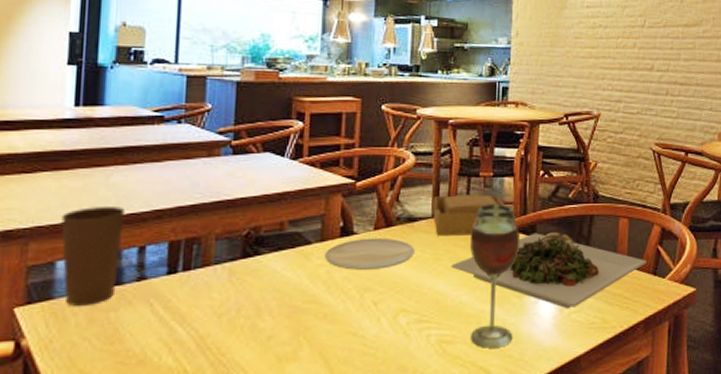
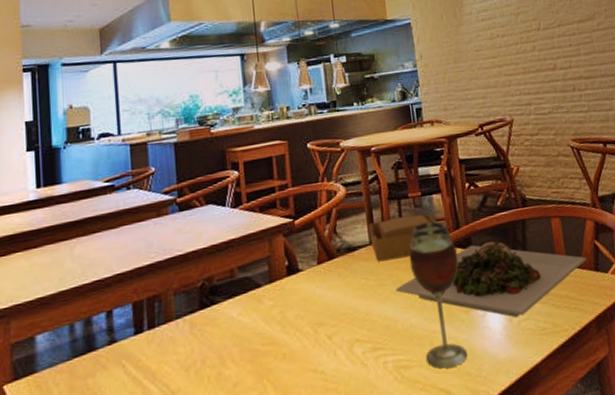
cup: present [61,207,124,306] -> none [36,276,91,377]
plate: present [324,237,416,270] -> none [274,270,360,307]

